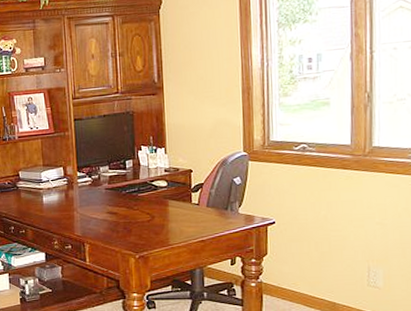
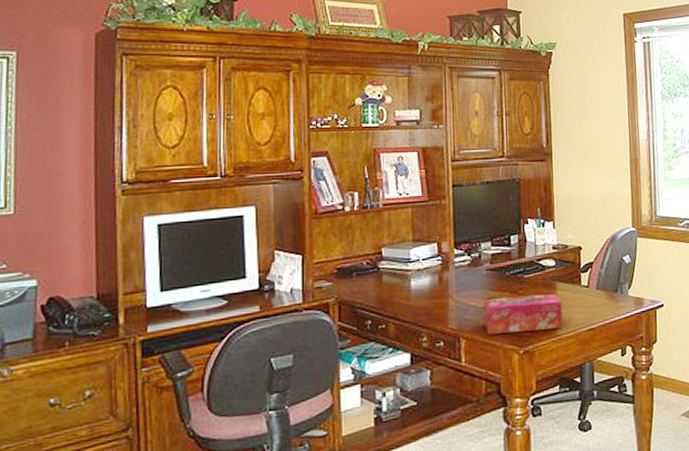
tissue box: none [104,210,175,241] -> present [485,294,563,335]

